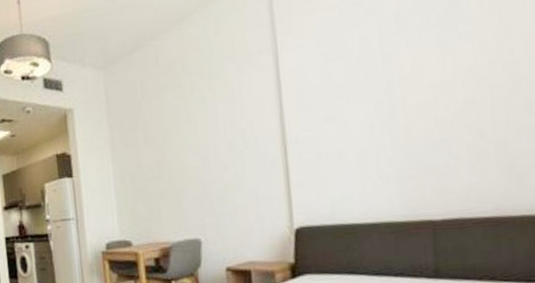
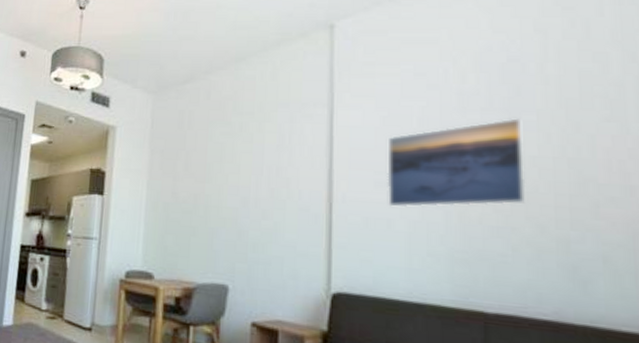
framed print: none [333,30,464,139] -> present [387,118,526,208]

